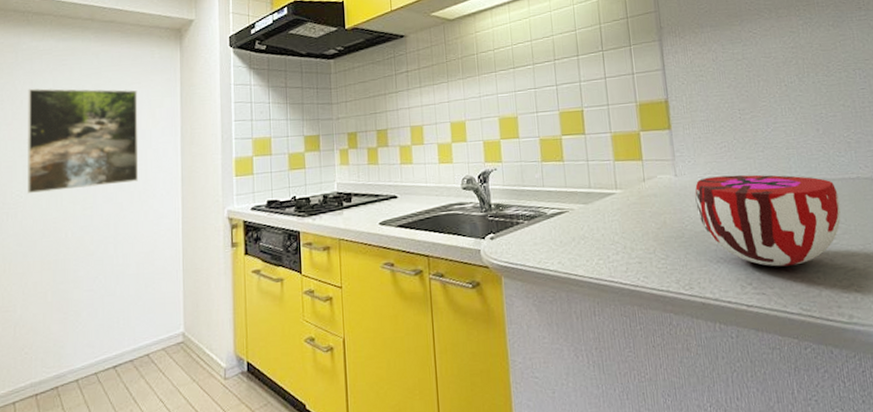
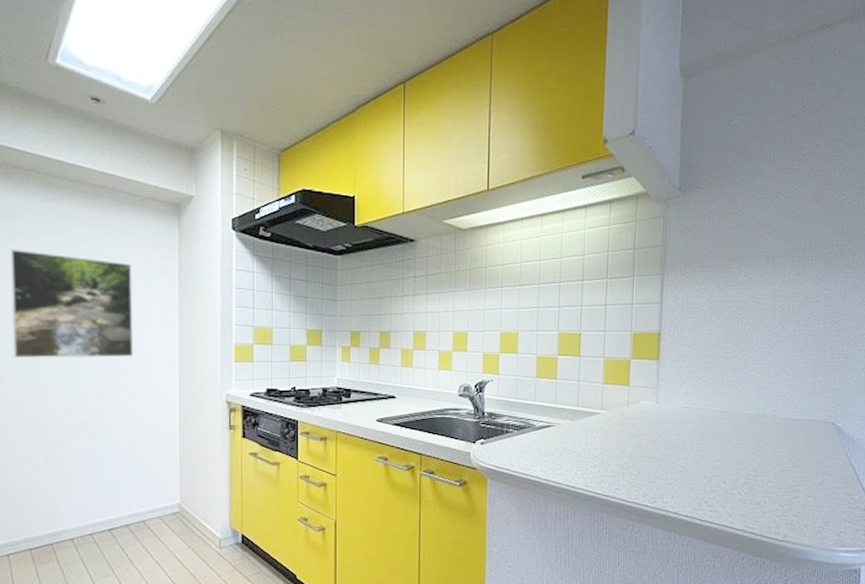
decorative bowl: present [695,174,841,267] -> none [671,407,796,490]

